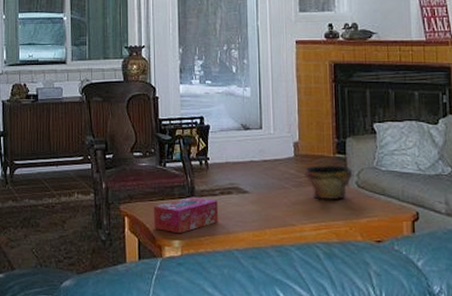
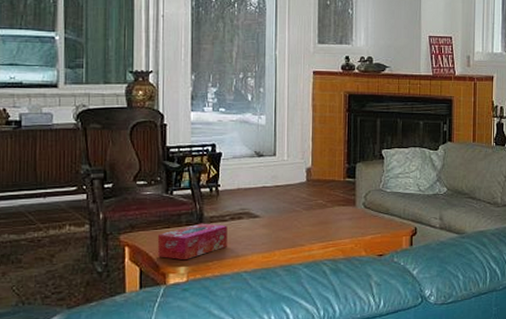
bowl: present [304,164,353,200] -> none [315,187,361,221]

